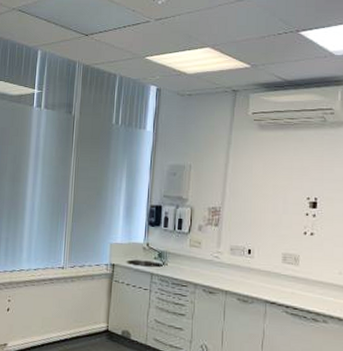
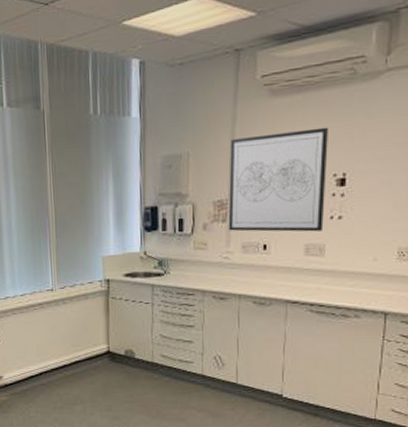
wall art: none [220,158,303,244] -> present [228,127,328,232]

